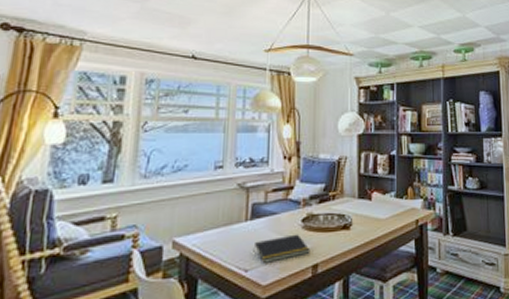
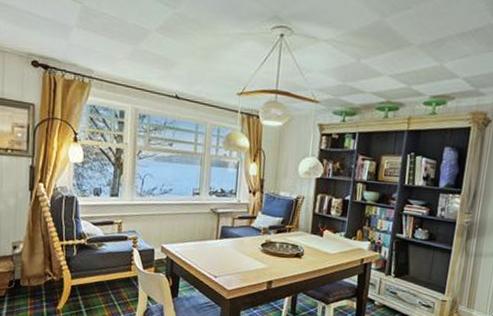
notepad: present [253,234,311,263] -> none [221,255,267,274]

